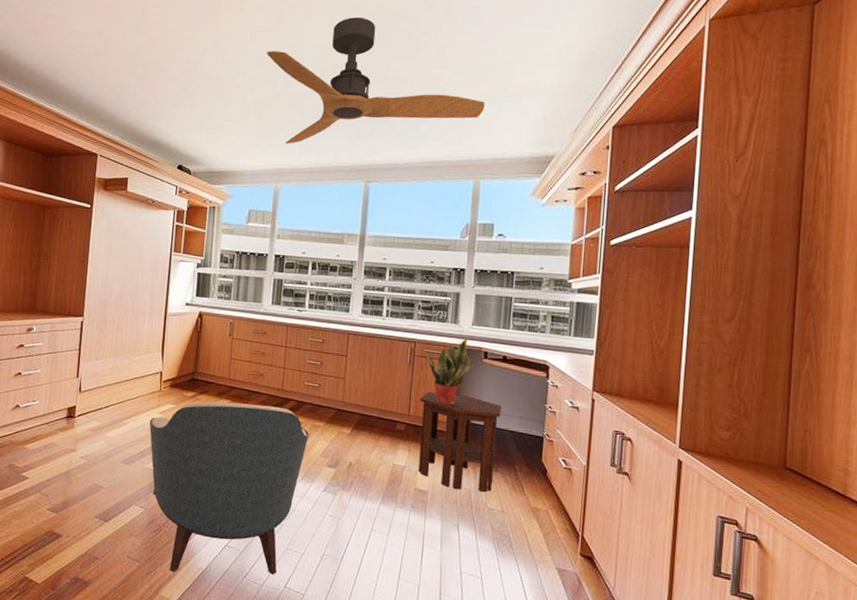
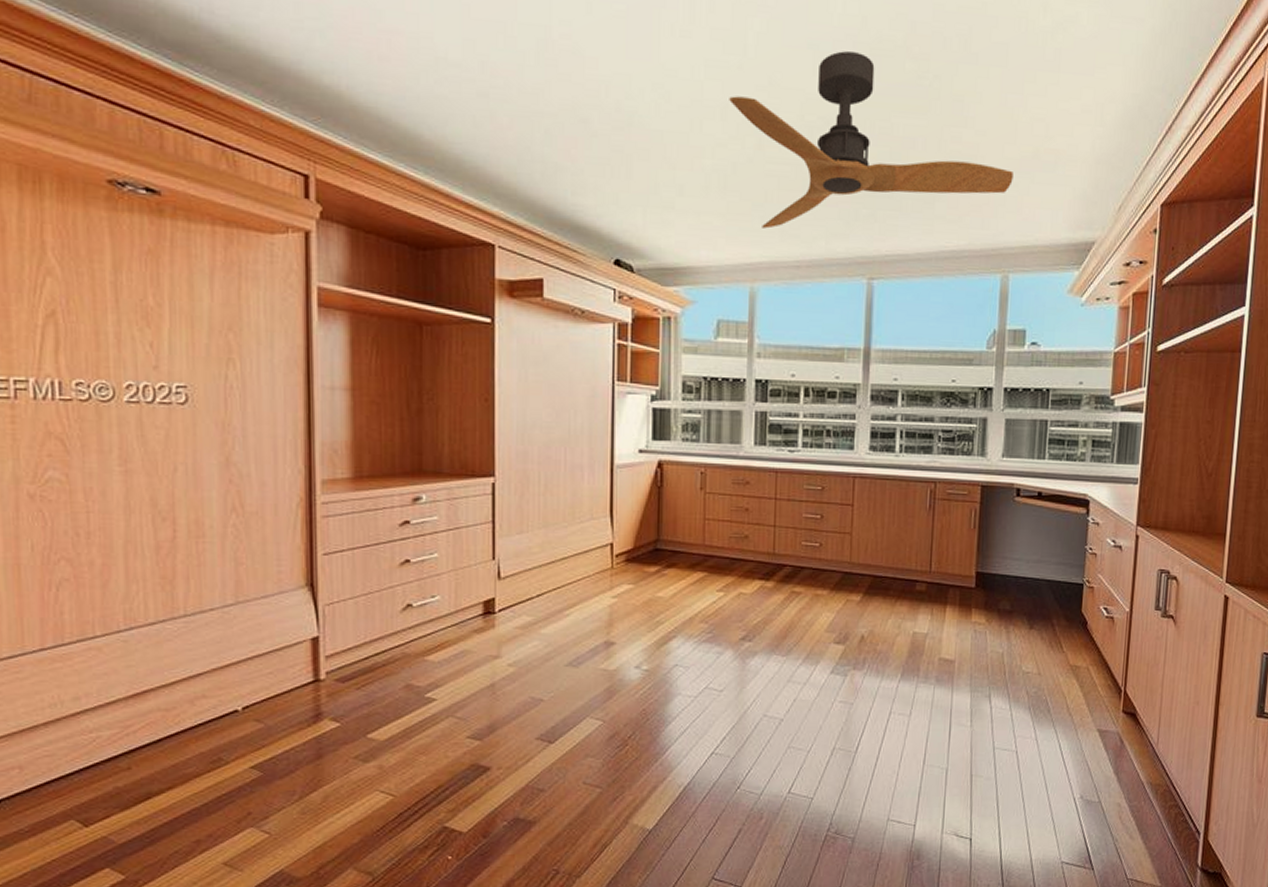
armchair: present [149,401,310,575] -> none [600,575,811,793]
side table: present [418,391,502,493] -> none [942,541,1037,655]
potted plant: present [424,337,471,404] -> none [946,473,1001,554]

